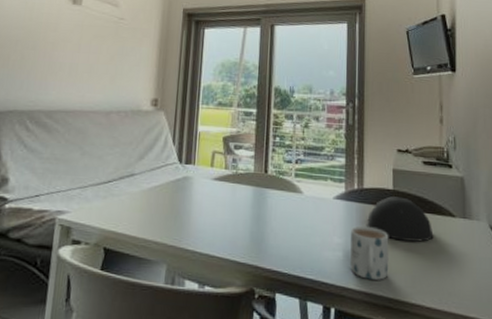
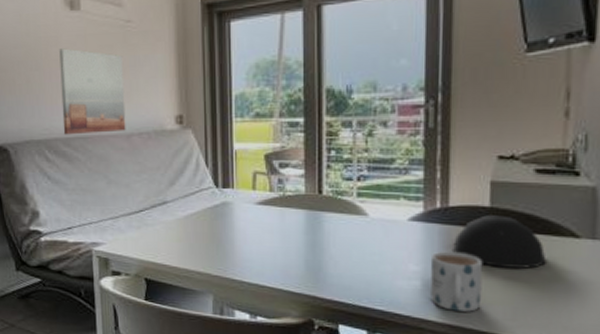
wall art: none [47,34,112,109] -> present [59,48,126,135]

